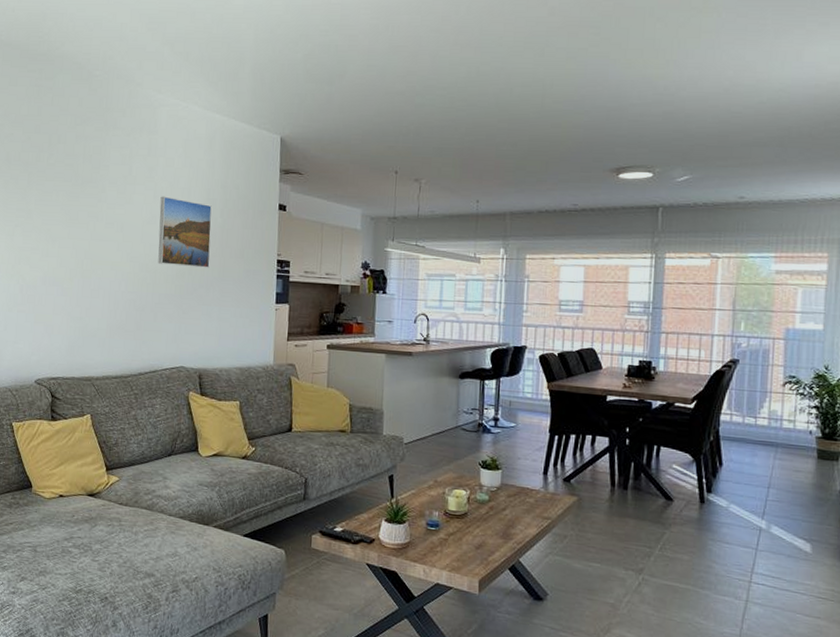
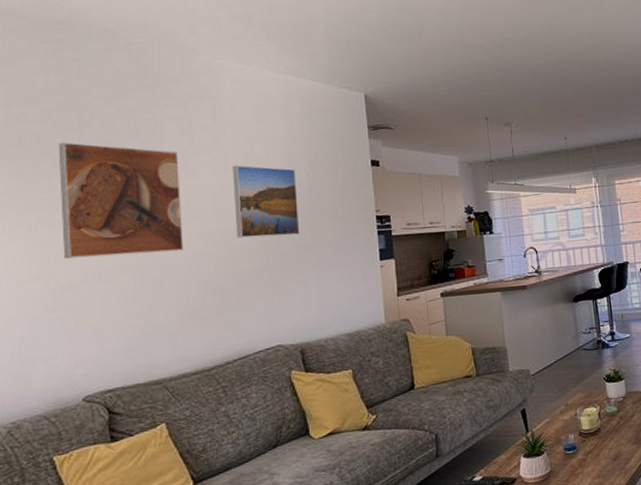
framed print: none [30,162,120,269] -> present [58,142,184,259]

